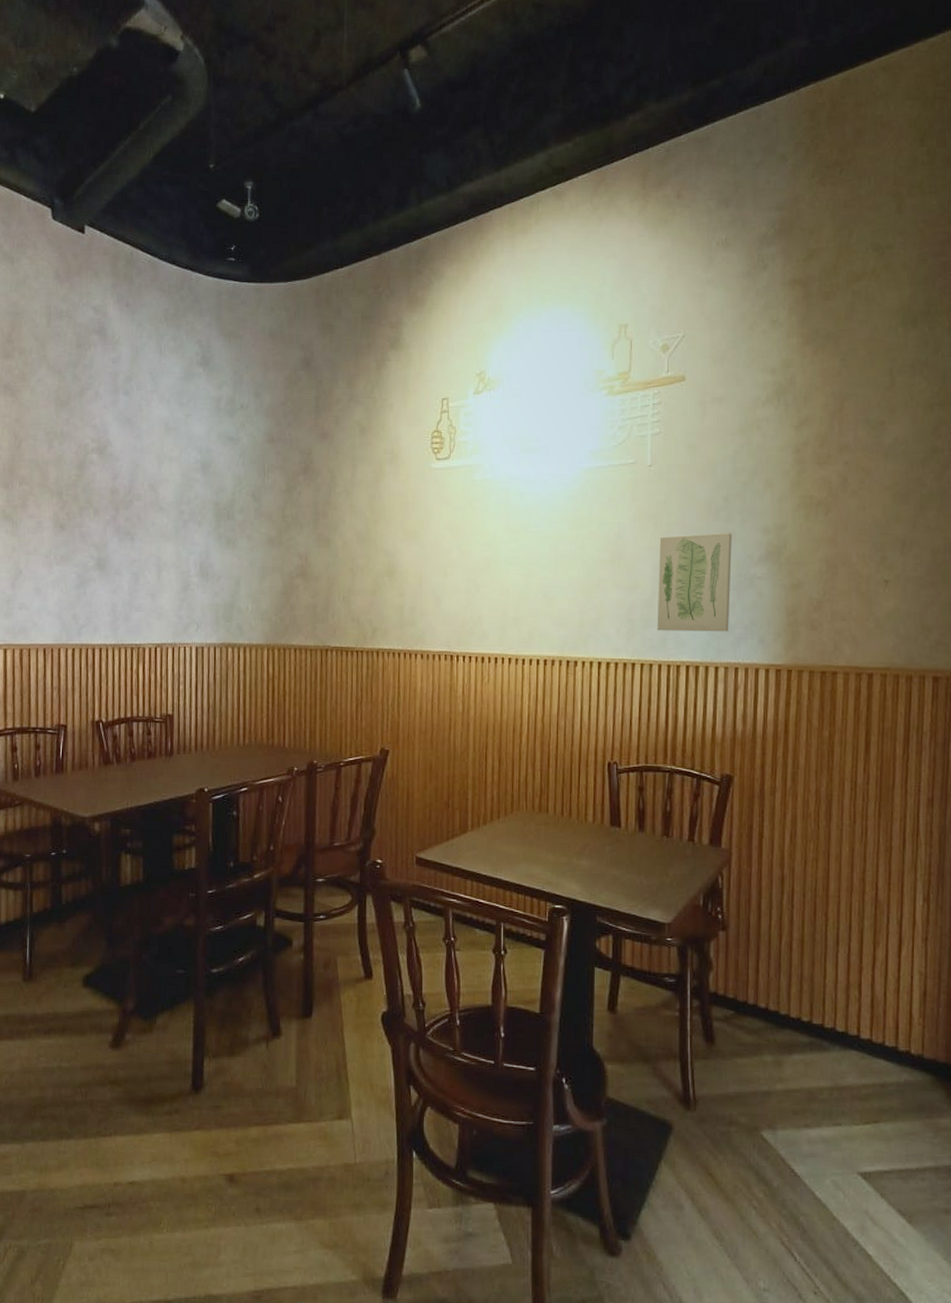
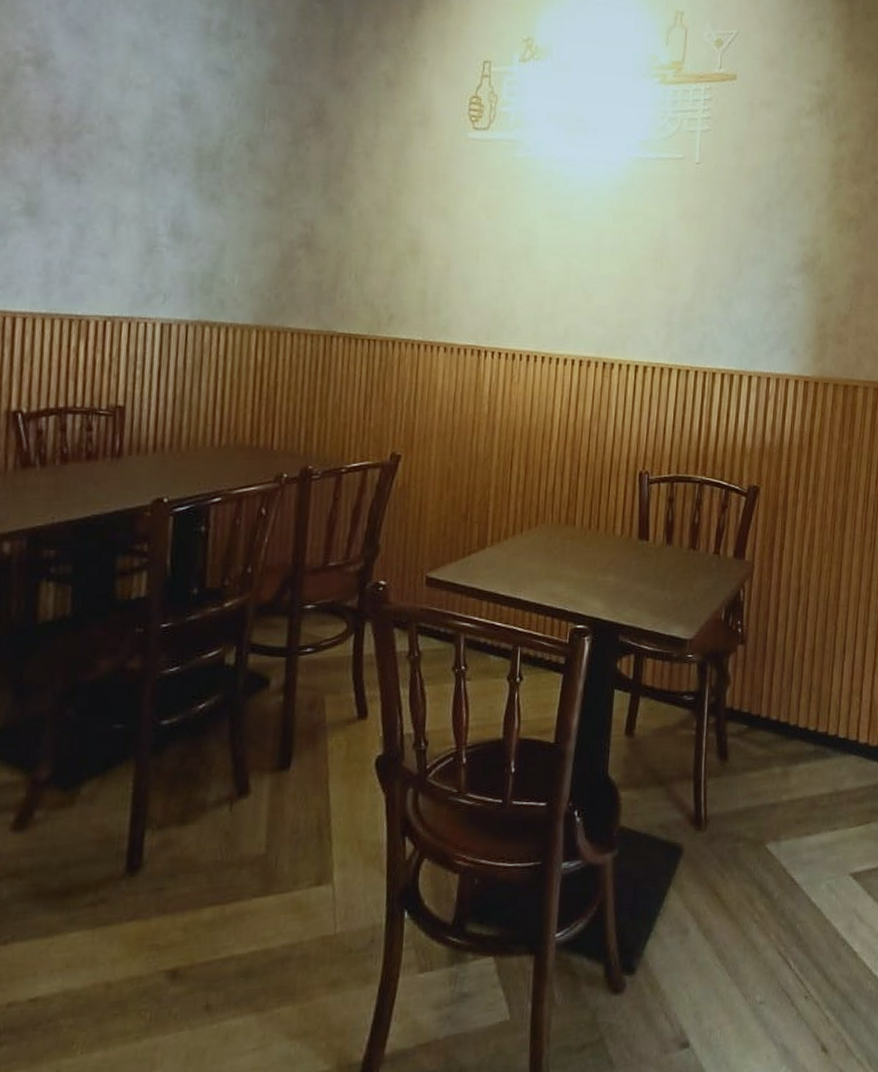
wall art: present [657,532,732,632] -> none [695,238,772,341]

